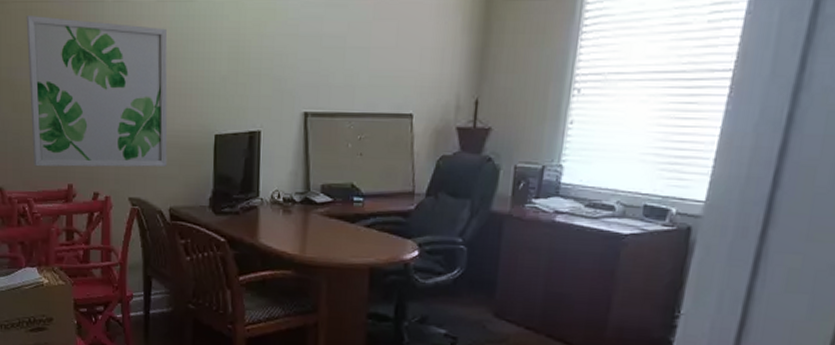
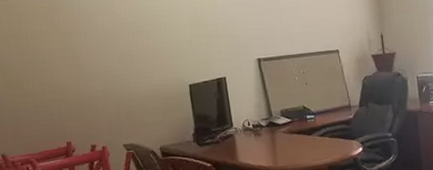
wall art: present [26,14,168,168] -> none [9,8,152,132]

